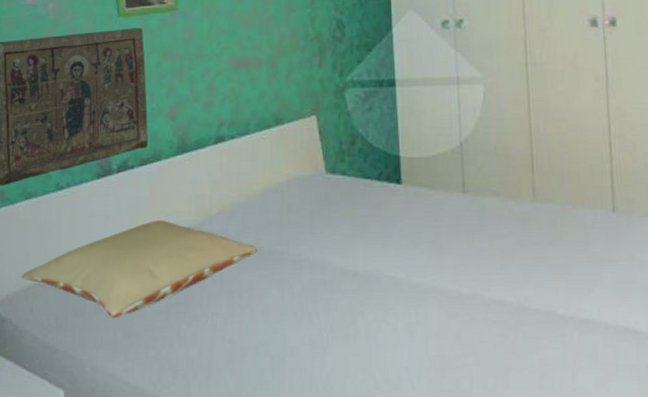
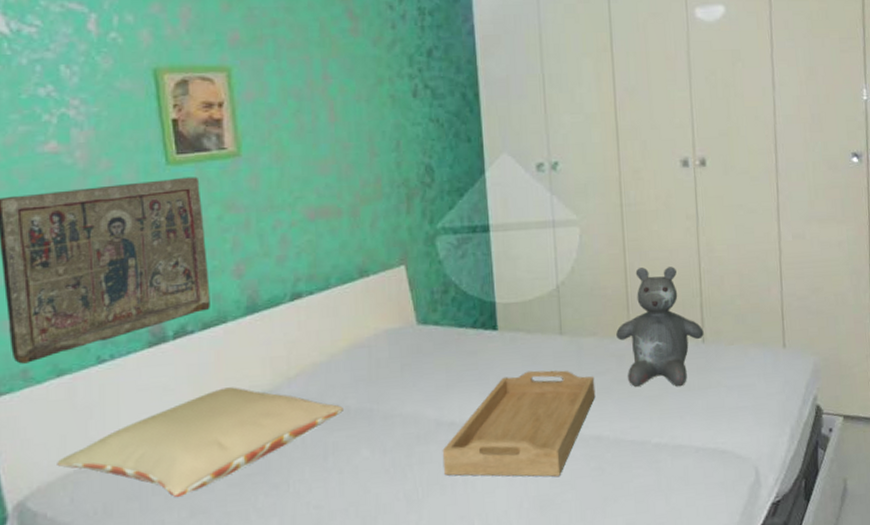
serving tray: none [346,227,499,339] -> present [442,370,596,477]
teddy bear: none [520,129,614,257] -> present [616,267,704,387]

